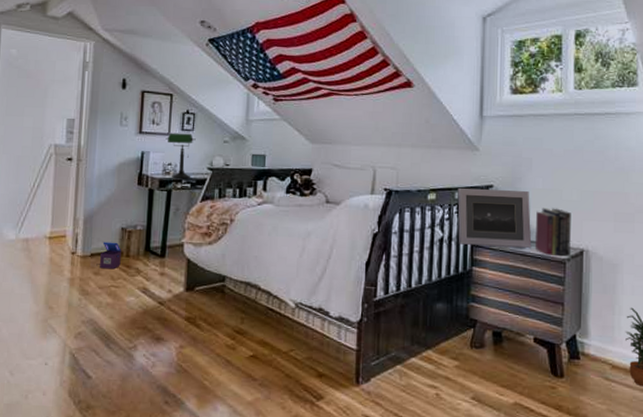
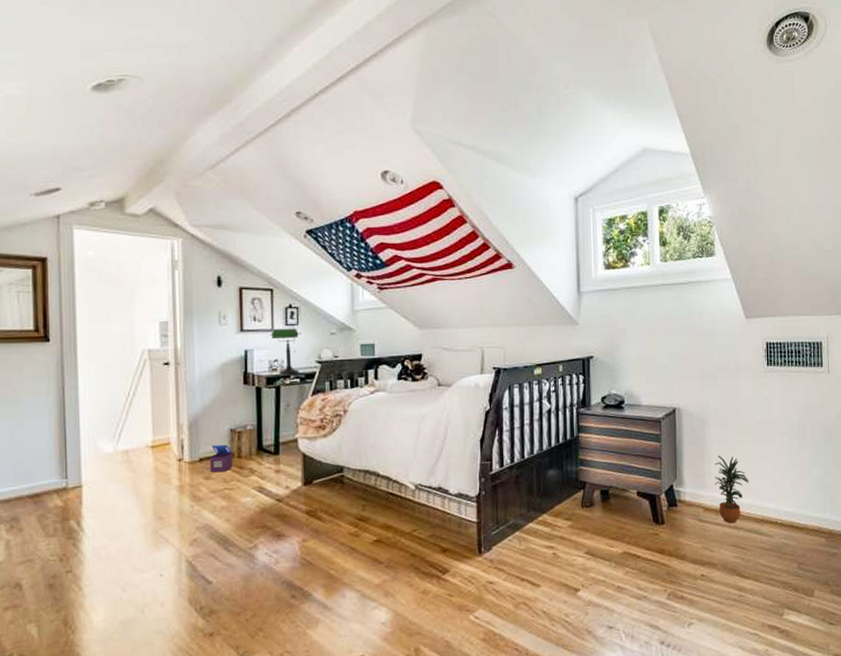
picture frame: present [457,187,532,248] -> none [561,359,631,414]
books: present [534,207,571,256] -> none [633,372,665,416]

